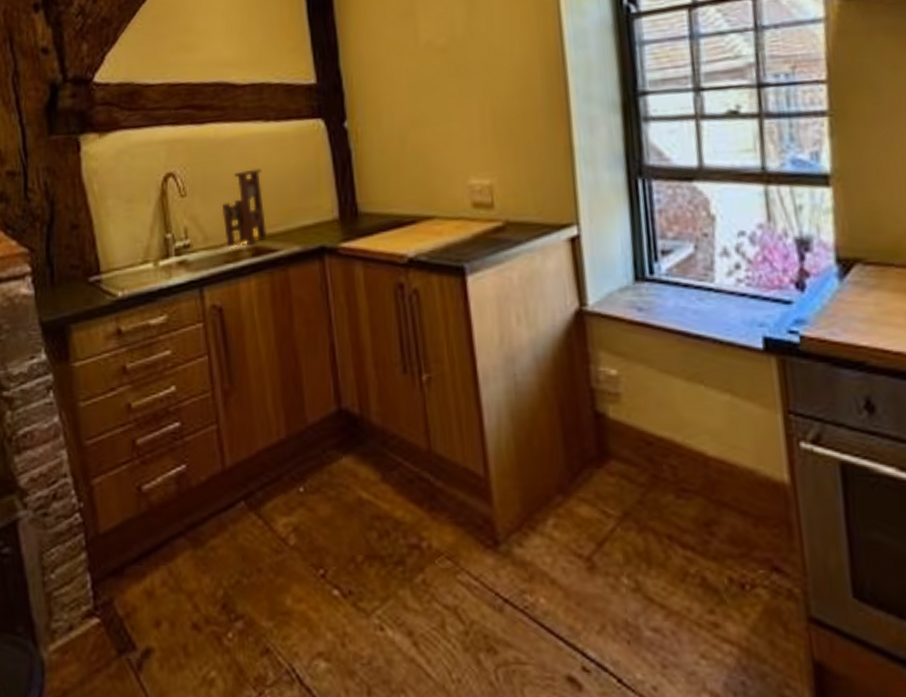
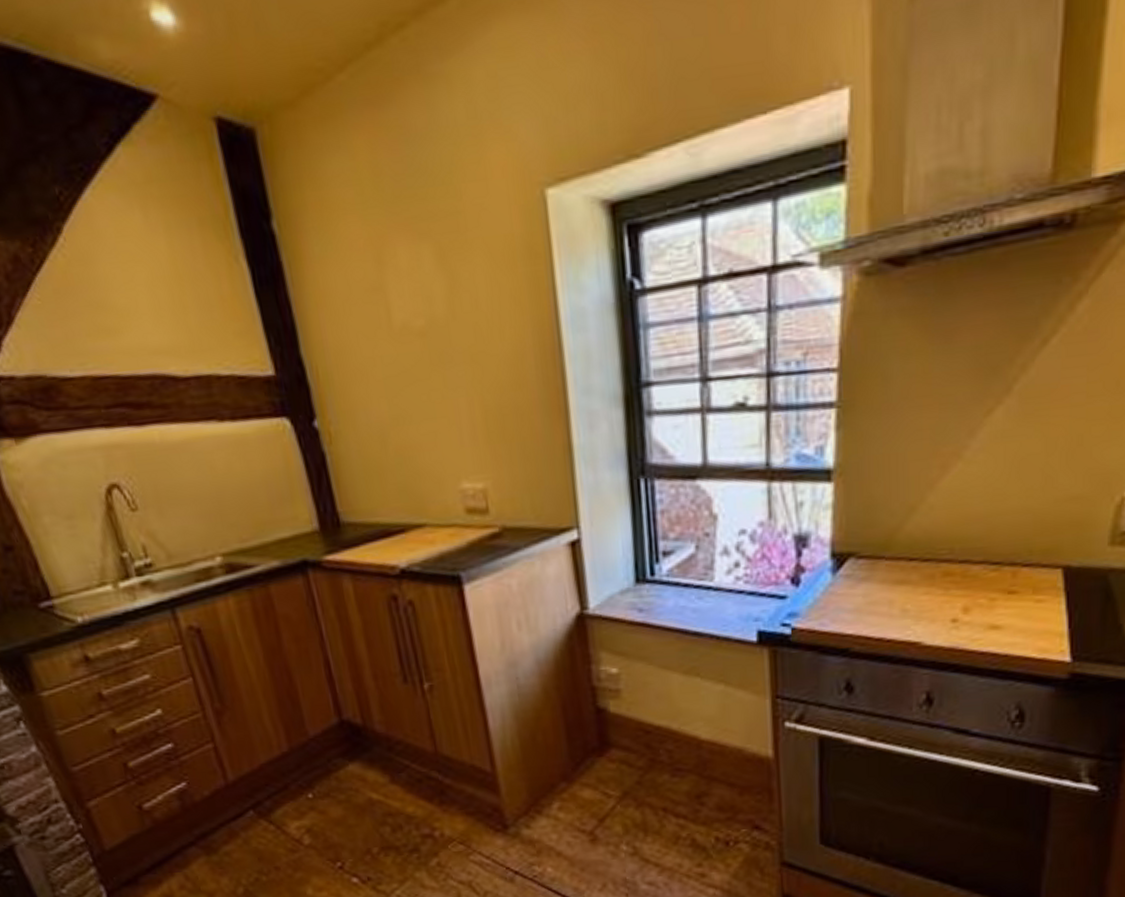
paper towel holder: present [221,168,267,246] -> none [182,476,240,564]

